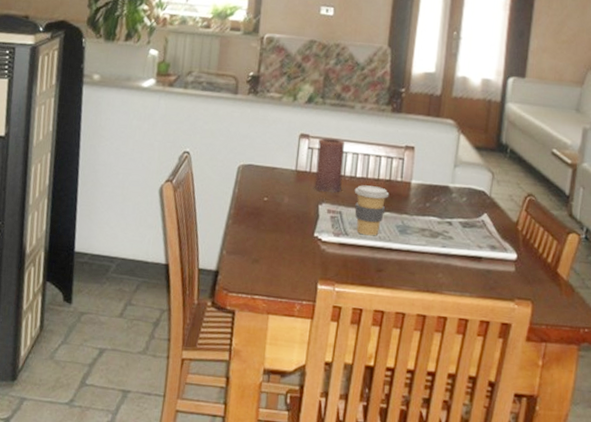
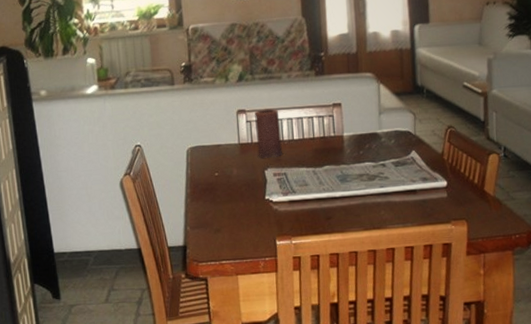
coffee cup: present [354,185,390,236] -> none [294,144,326,190]

